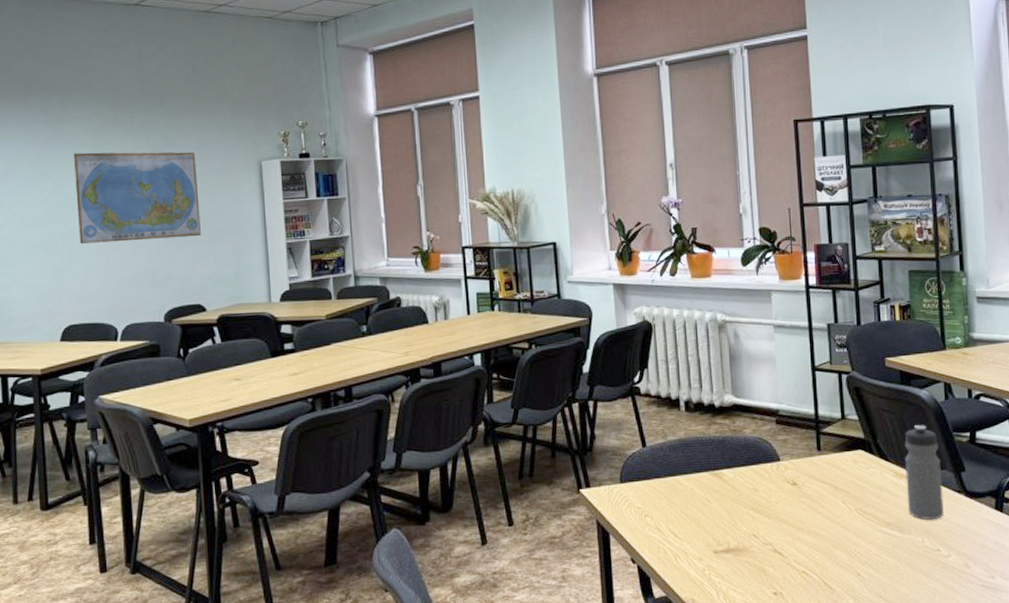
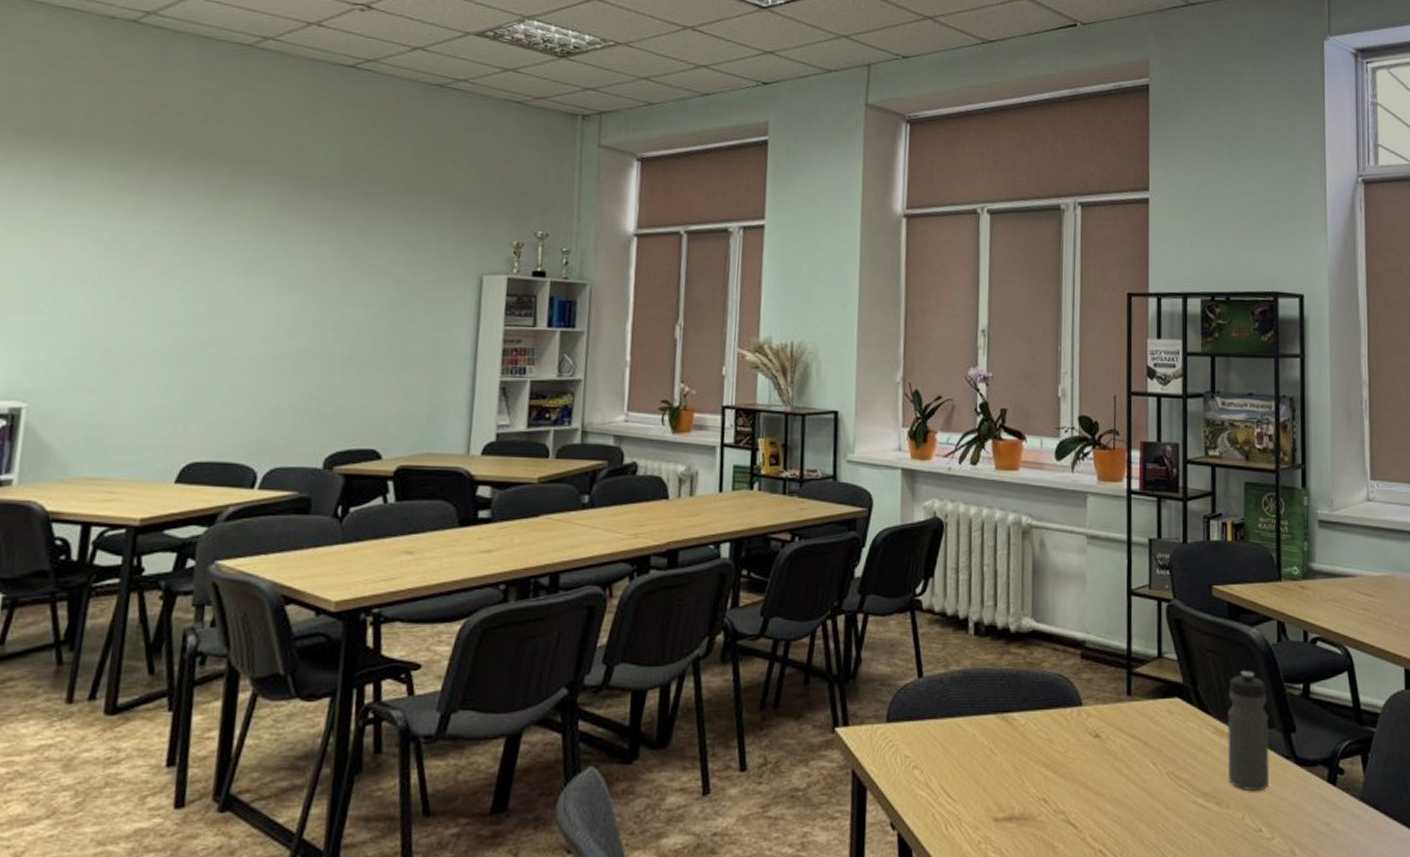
world map: present [74,151,201,244] -> none [225,240,399,362]

